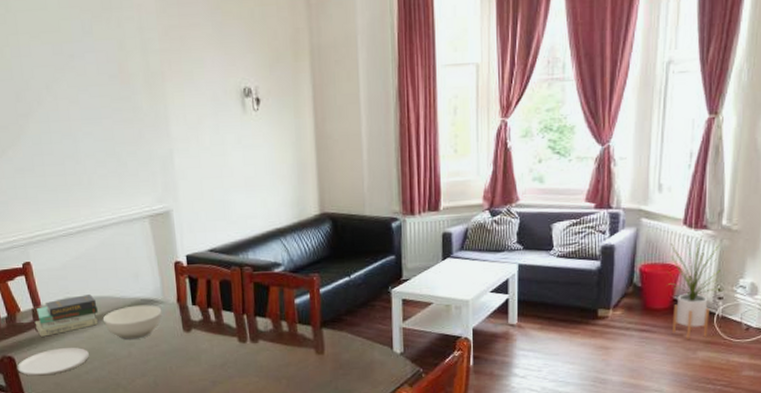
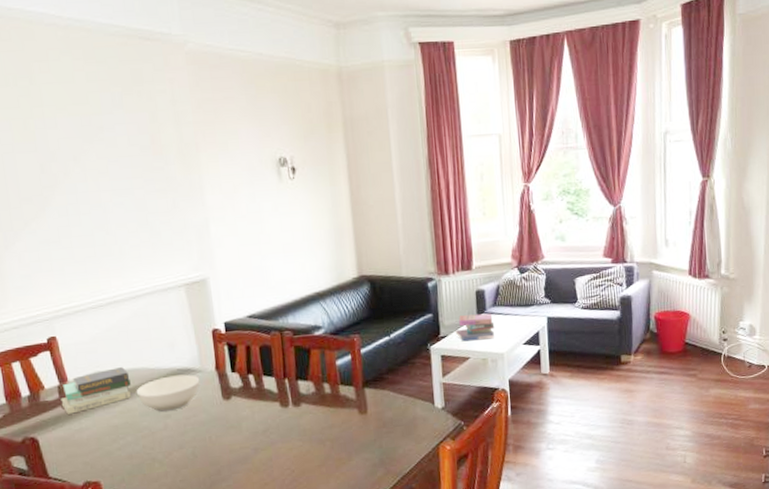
plate: present [17,347,89,376] -> none [40,423,122,457]
books: none [418,257,461,286] -> present [455,313,495,342]
house plant: present [666,235,724,339] -> none [678,284,727,379]

